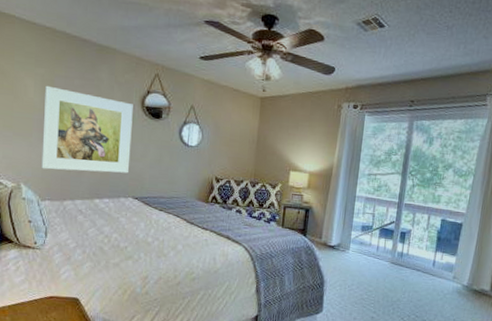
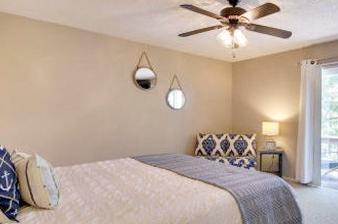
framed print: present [41,85,133,174] -> none [51,70,126,140]

